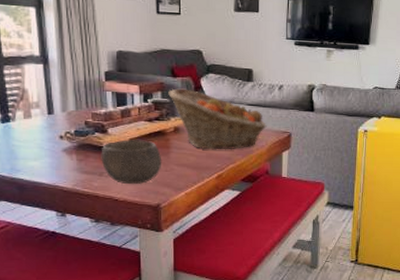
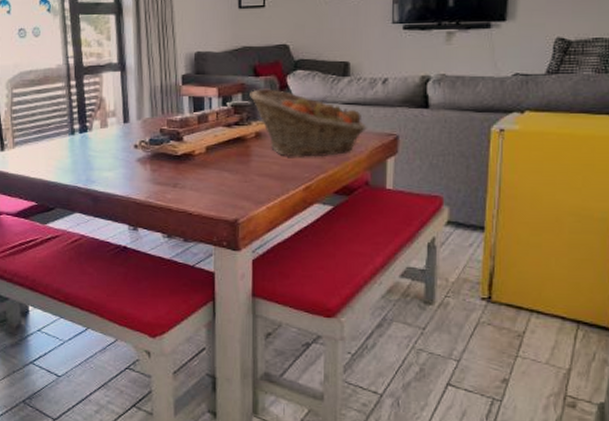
bowl: present [101,139,162,185] -> none [175,147,241,197]

